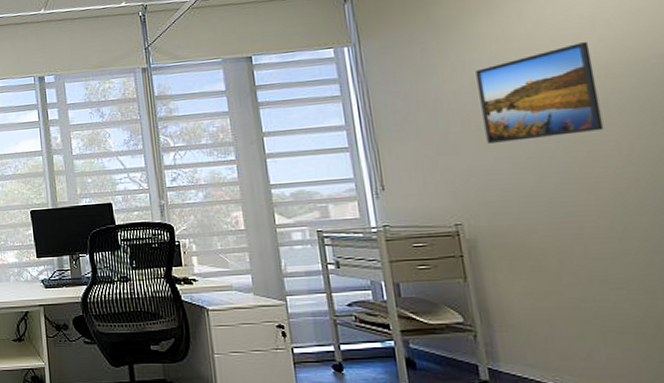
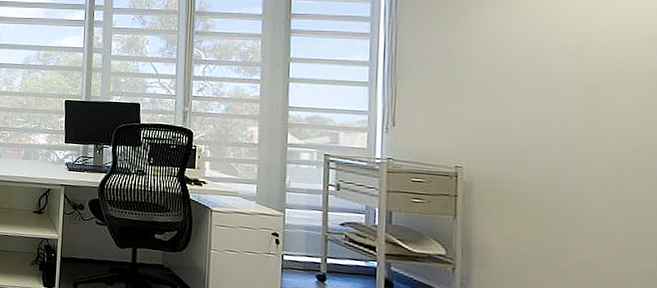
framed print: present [476,41,604,143] -> none [502,12,621,99]

